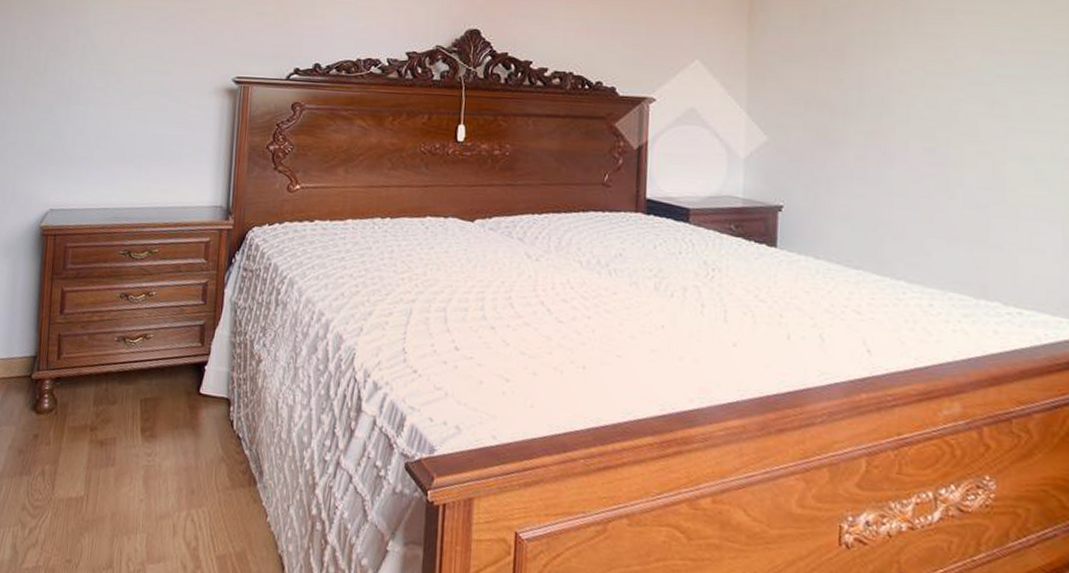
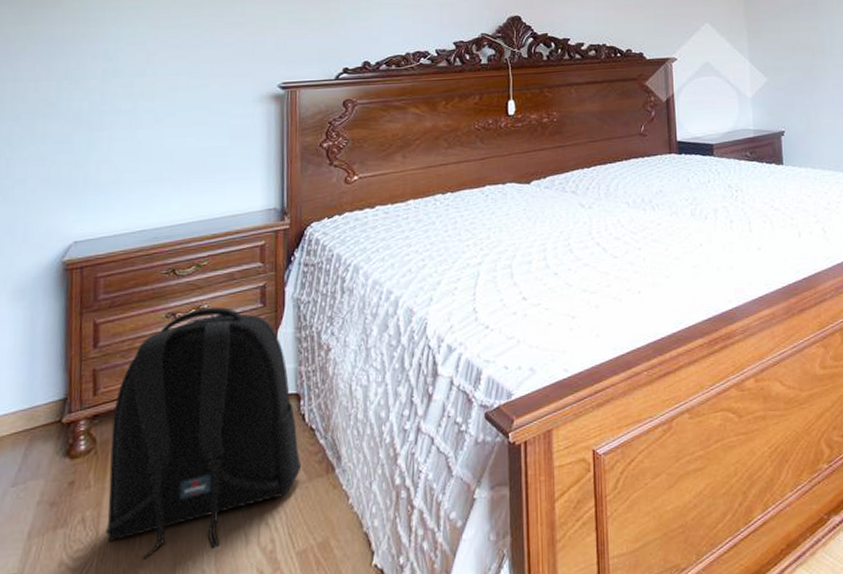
backpack: none [59,294,227,531] -> present [104,306,302,561]

